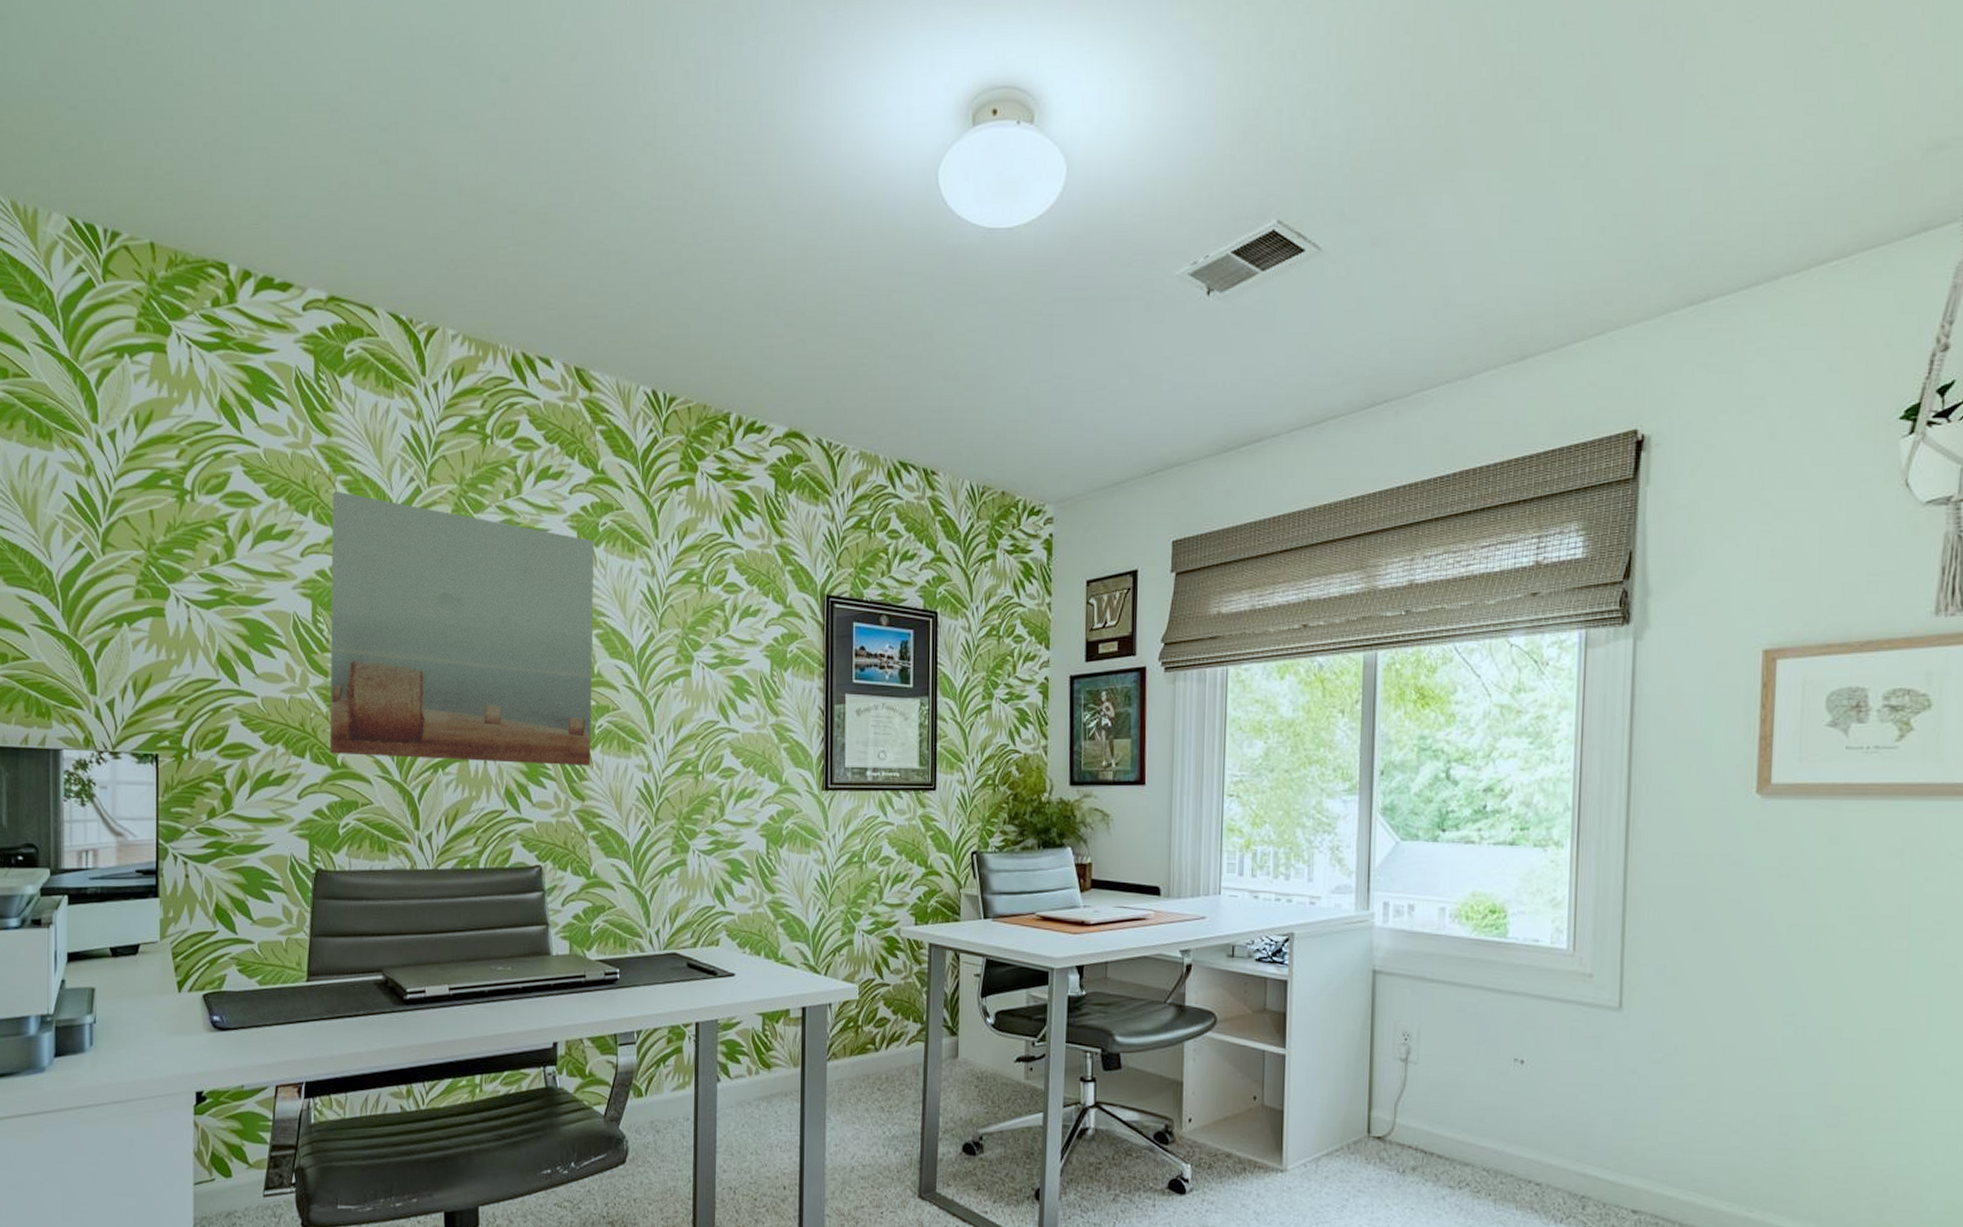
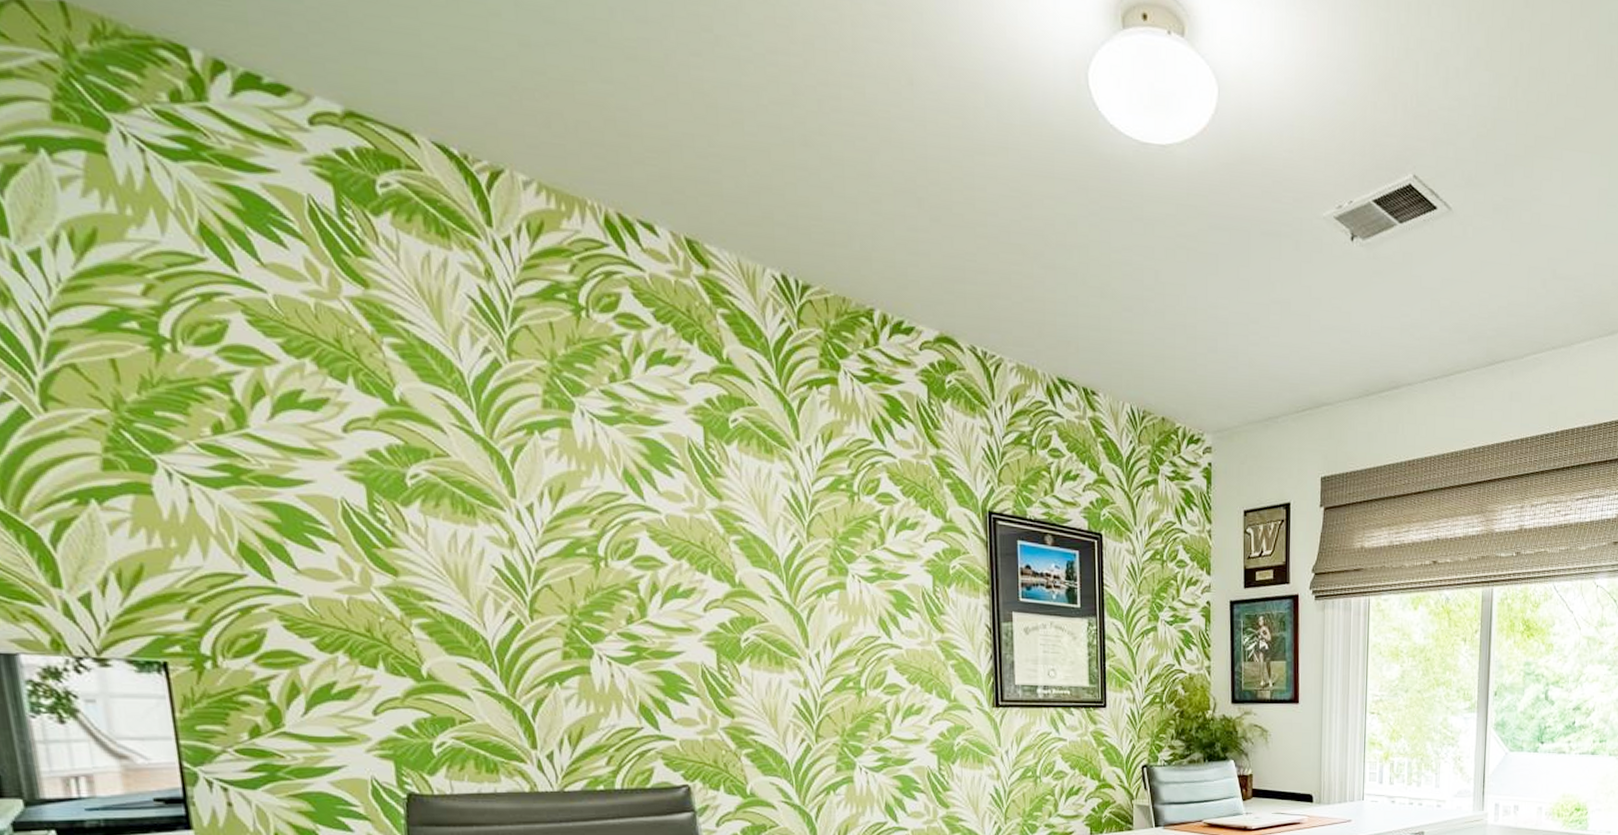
wall art: present [329,491,594,766] -> none [379,355,739,681]

